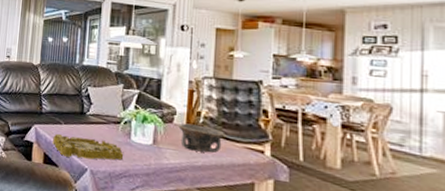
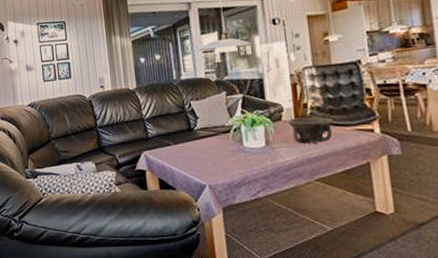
decorative tray: present [53,133,123,161] -> none [165,152,239,177]

